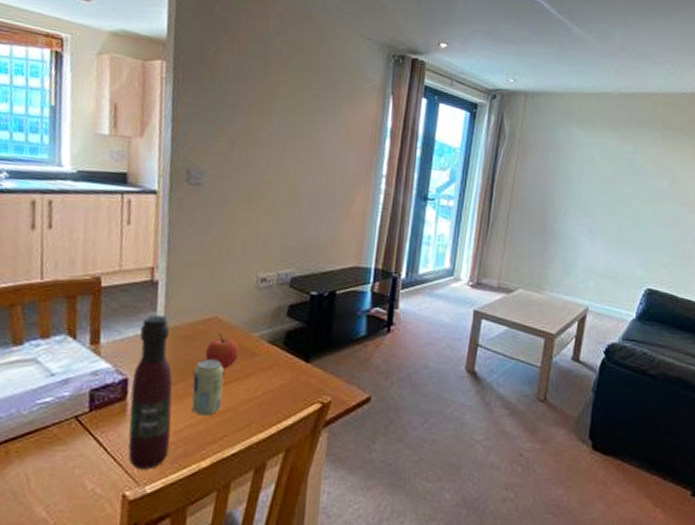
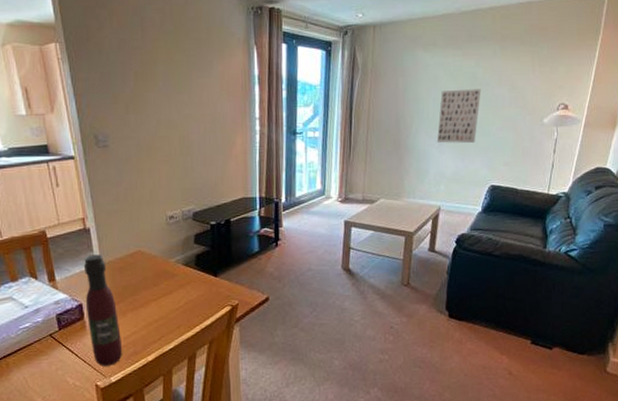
beverage can: present [191,359,224,416] -> none [131,282,155,325]
apple: present [205,333,239,369] -> none [137,263,161,289]
wall art: none [589,174,640,238] -> present [437,89,481,144]

